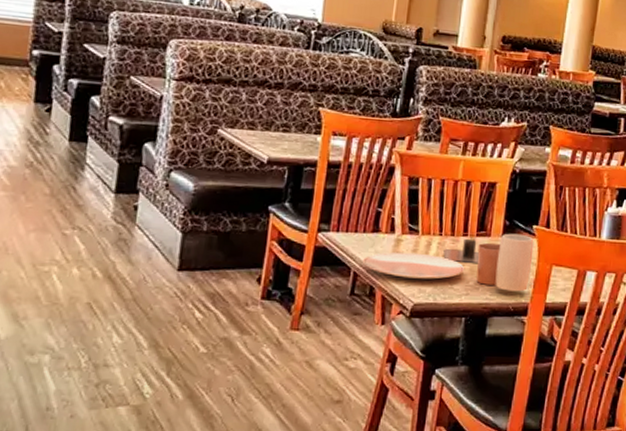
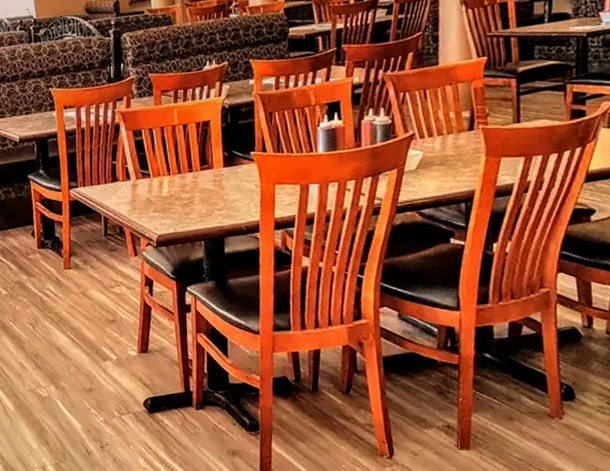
plate: present [362,252,465,280] -> none [108,192,196,216]
napkin holder: present [443,237,479,263] -> none [174,172,206,196]
cup: present [476,243,501,285] -> none [203,174,226,211]
cup: present [495,233,534,292] -> none [222,161,256,213]

